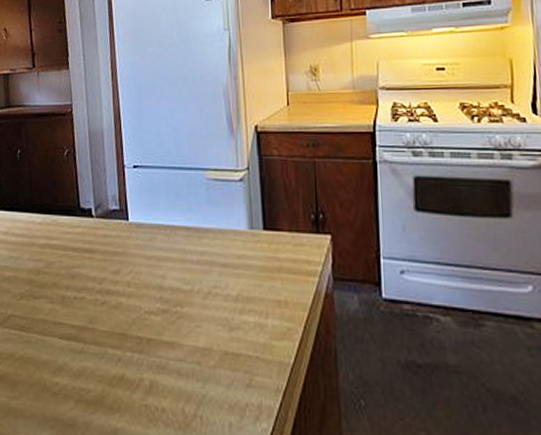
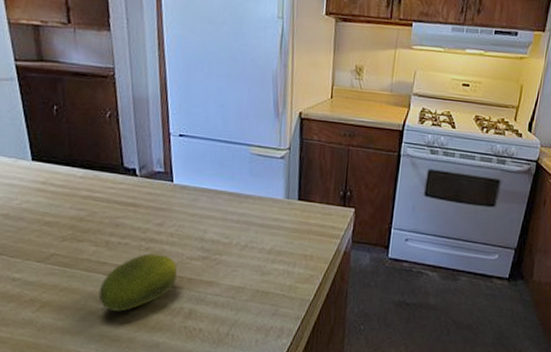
fruit: none [53,309,136,386] -> present [98,253,178,312]

